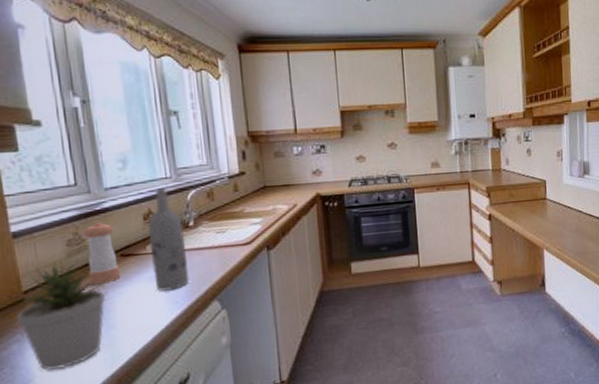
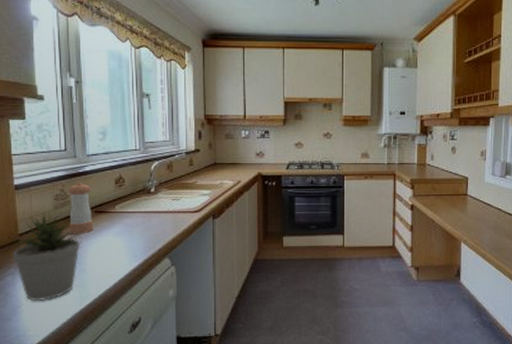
wine bottle: present [148,186,190,291] -> none [118,157,147,245]

